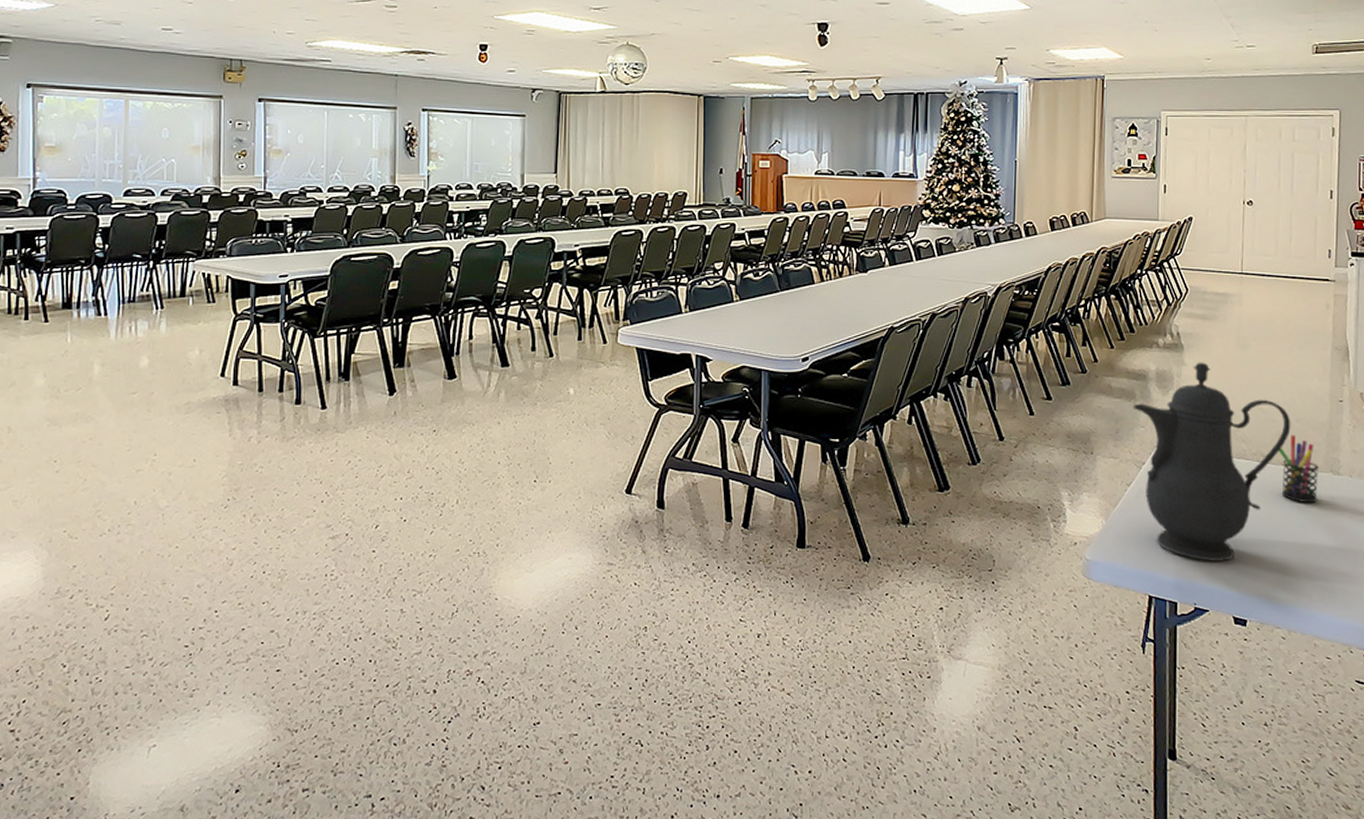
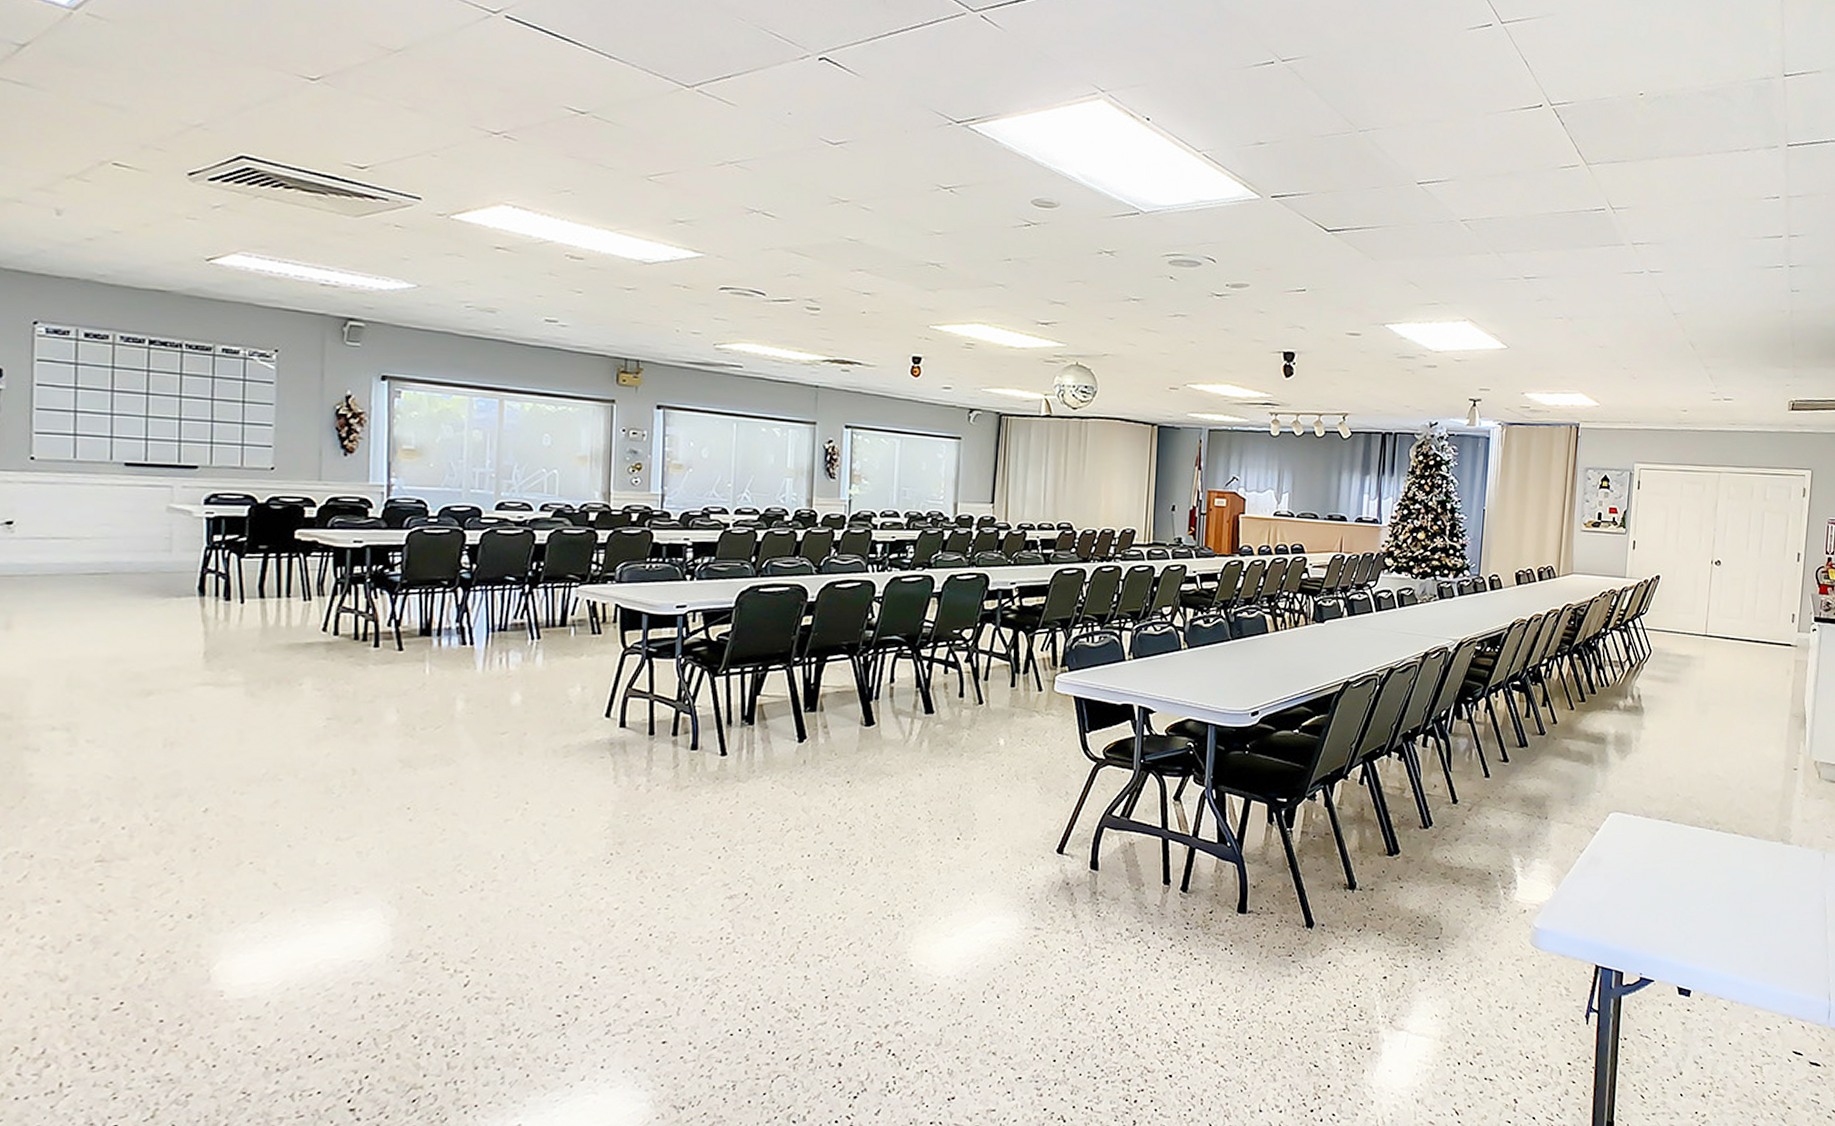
coffeepot: present [1133,362,1291,562] -> none [1590,726,1746,932]
pen holder: present [1278,435,1319,503] -> none [1731,802,1770,873]

